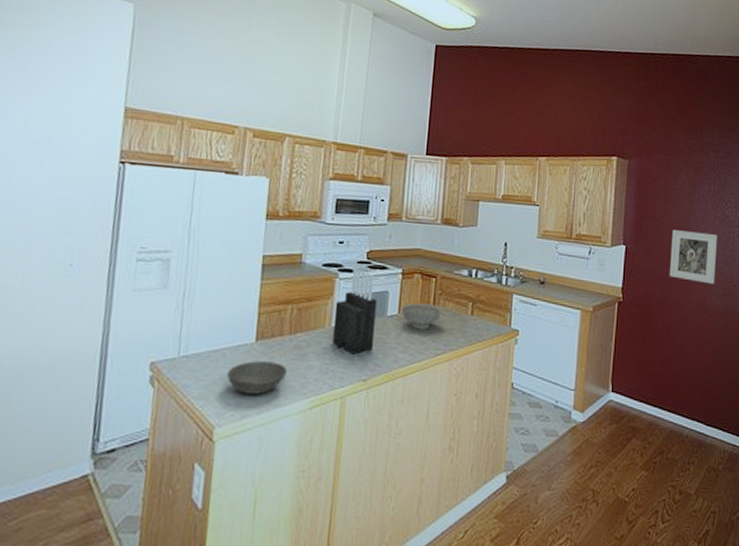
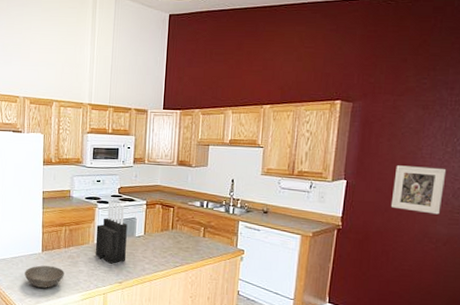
decorative bowl: present [401,303,441,330] -> none [146,227,178,248]

